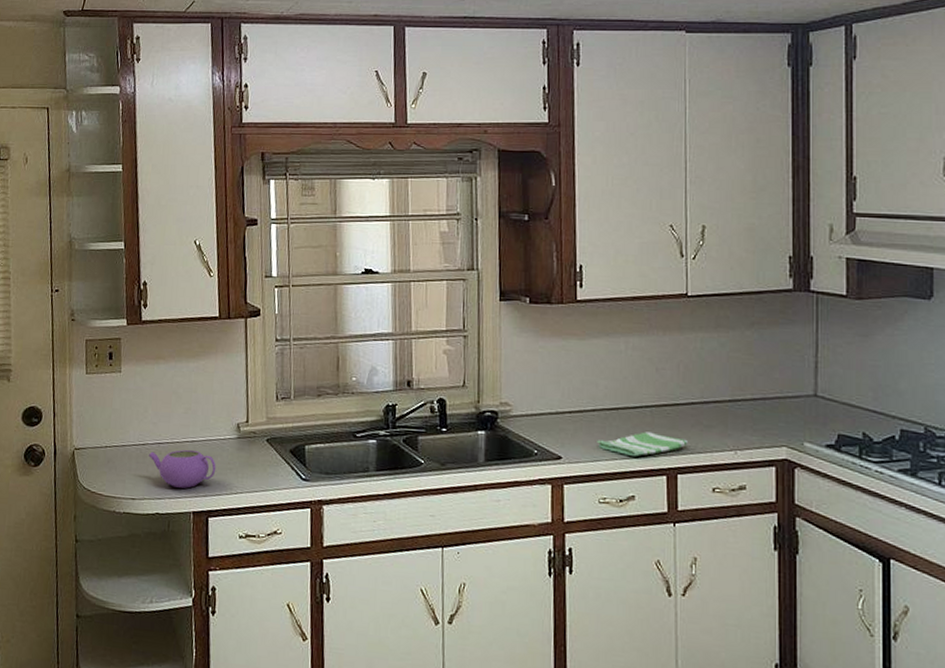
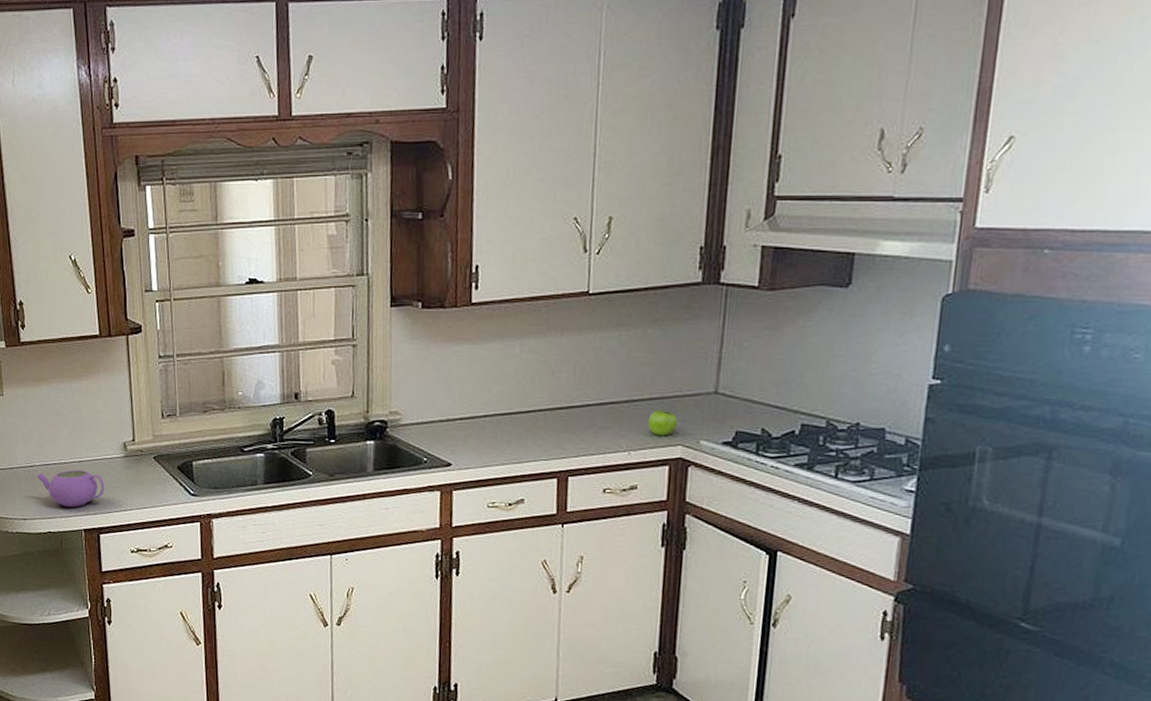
dish towel: present [597,432,688,457] -> none [488,436,581,461]
fruit: none [752,410,782,437] -> present [647,410,679,436]

